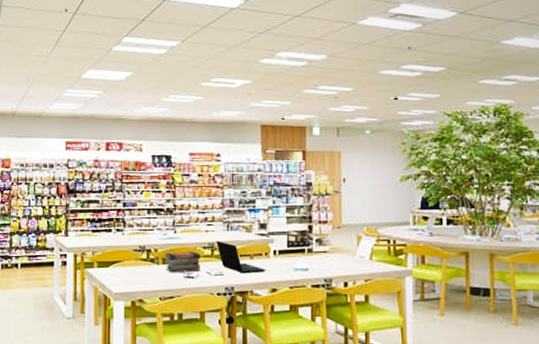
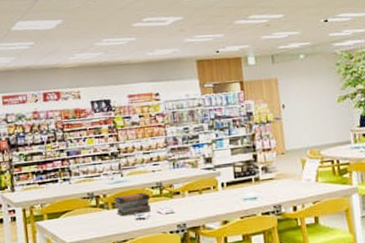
laptop: present [216,240,266,274] -> none [163,179,216,209]

